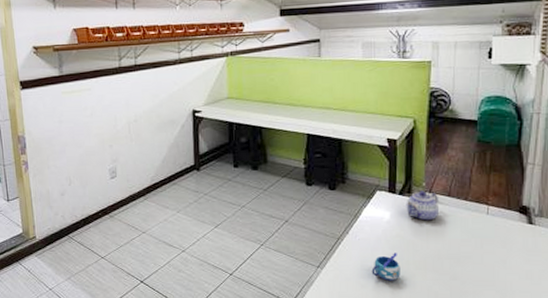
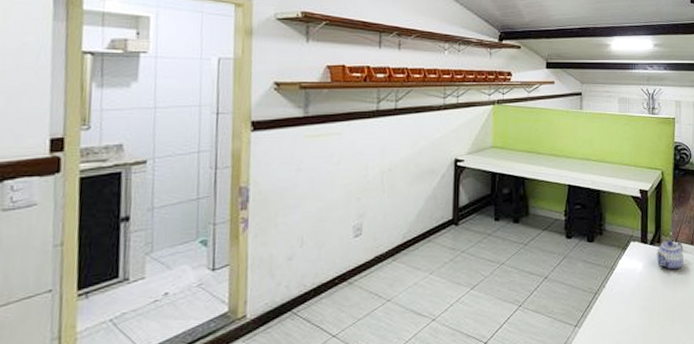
mug: present [371,253,400,281] -> none [626,304,652,335]

